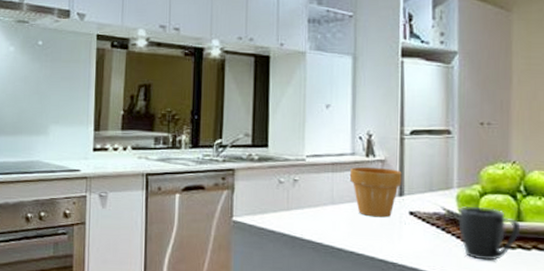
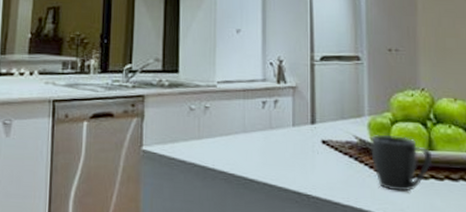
flower pot: present [350,166,402,218] -> none [262,93,313,147]

